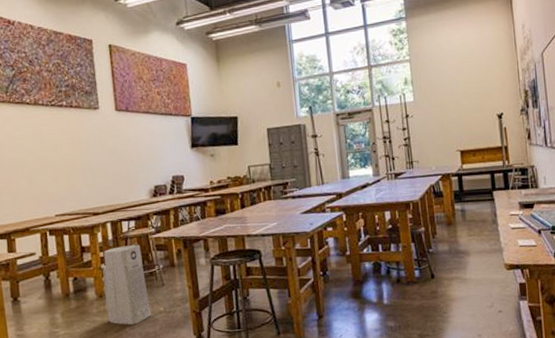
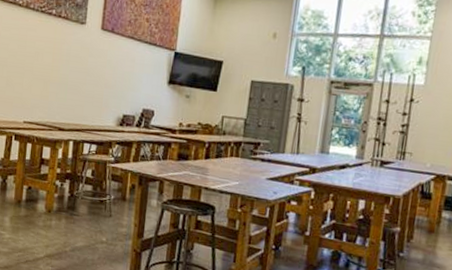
air purifier: present [102,244,151,325] -> none [52,167,97,248]

